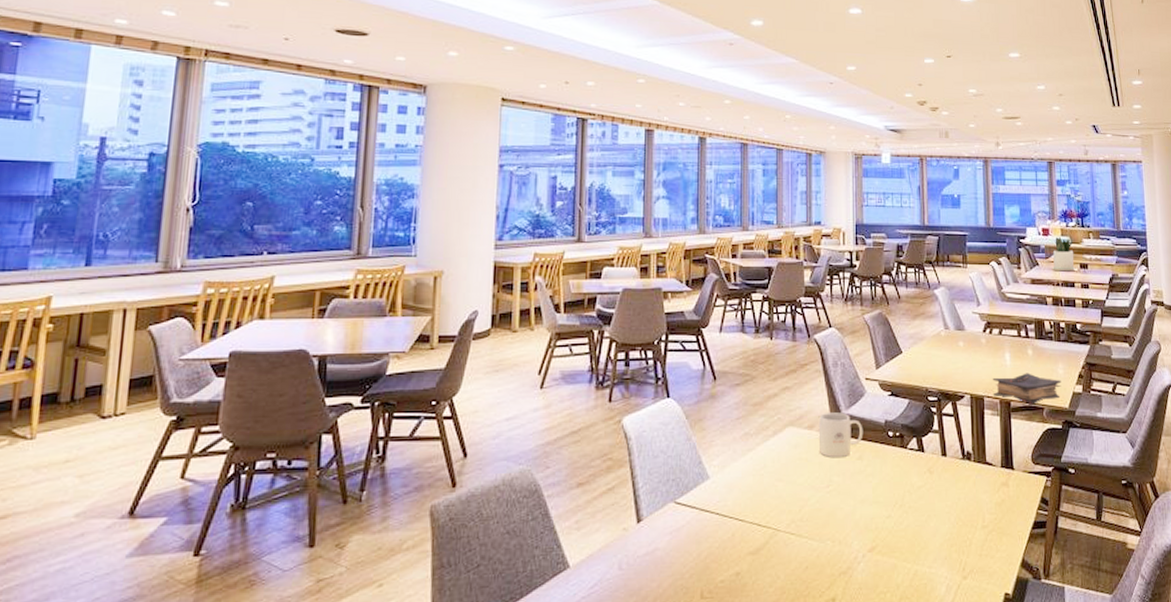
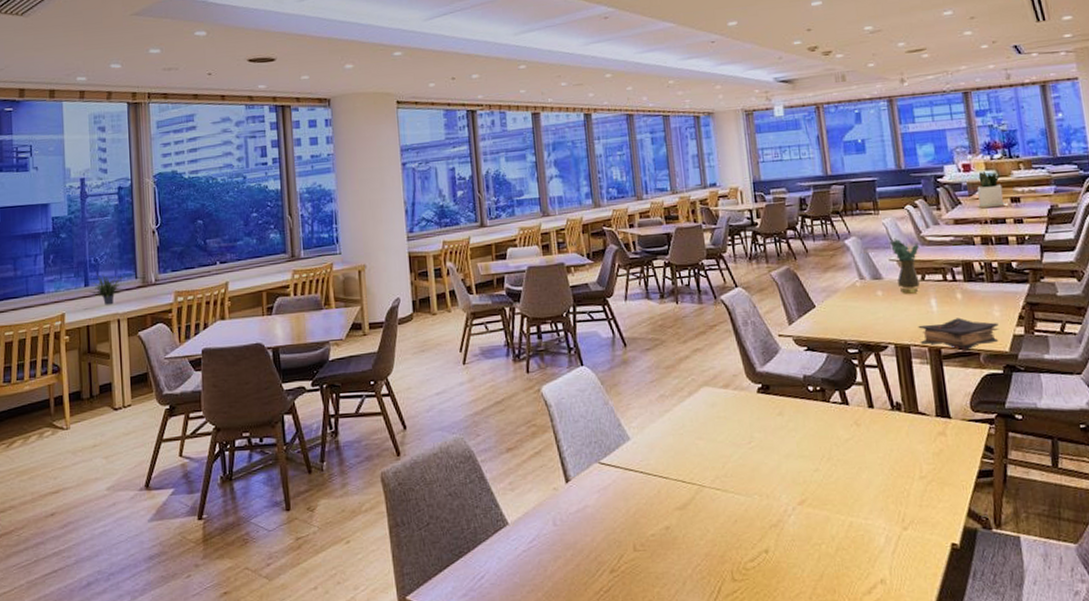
potted plant: none [90,250,139,291] -> present [89,272,123,305]
mug: present [818,412,863,458] -> none [734,370,782,415]
vase: none [974,291,999,348] -> present [890,237,920,295]

